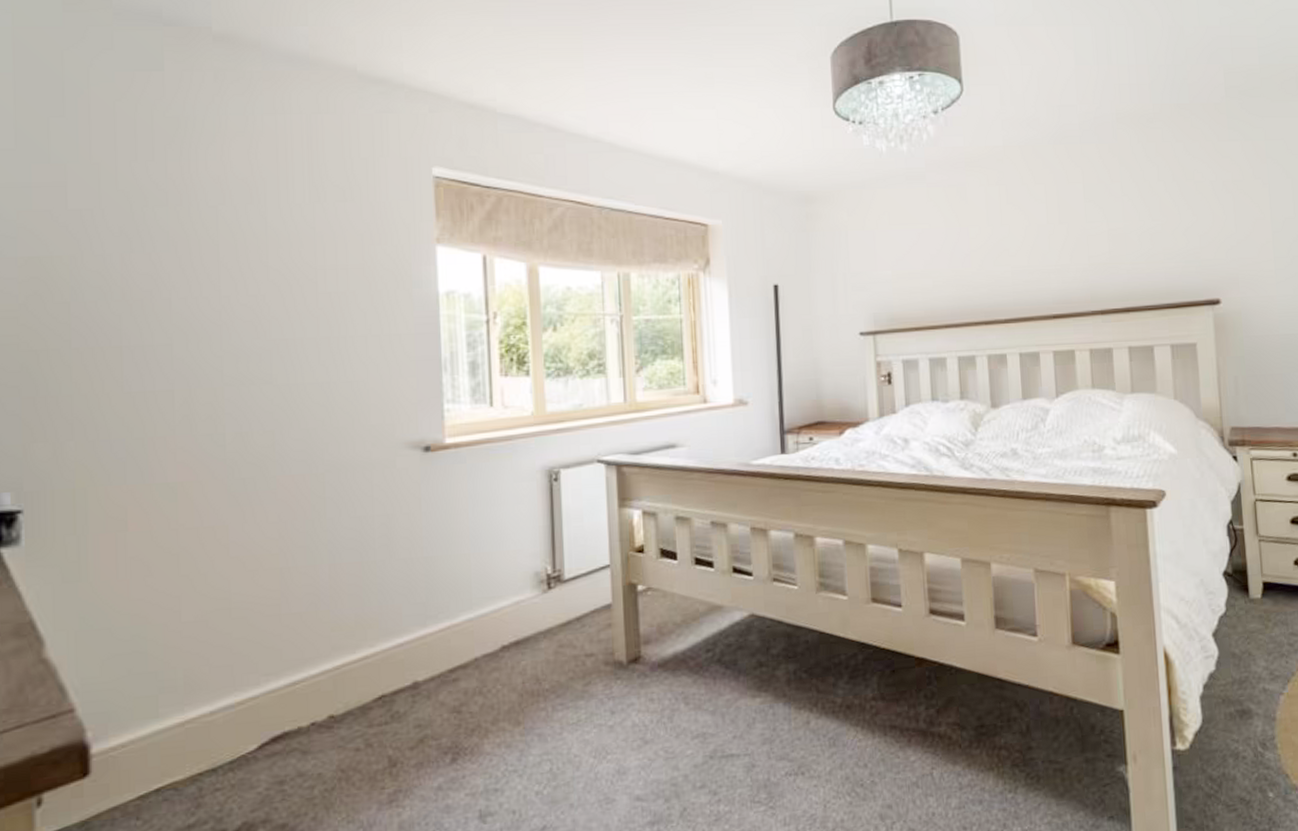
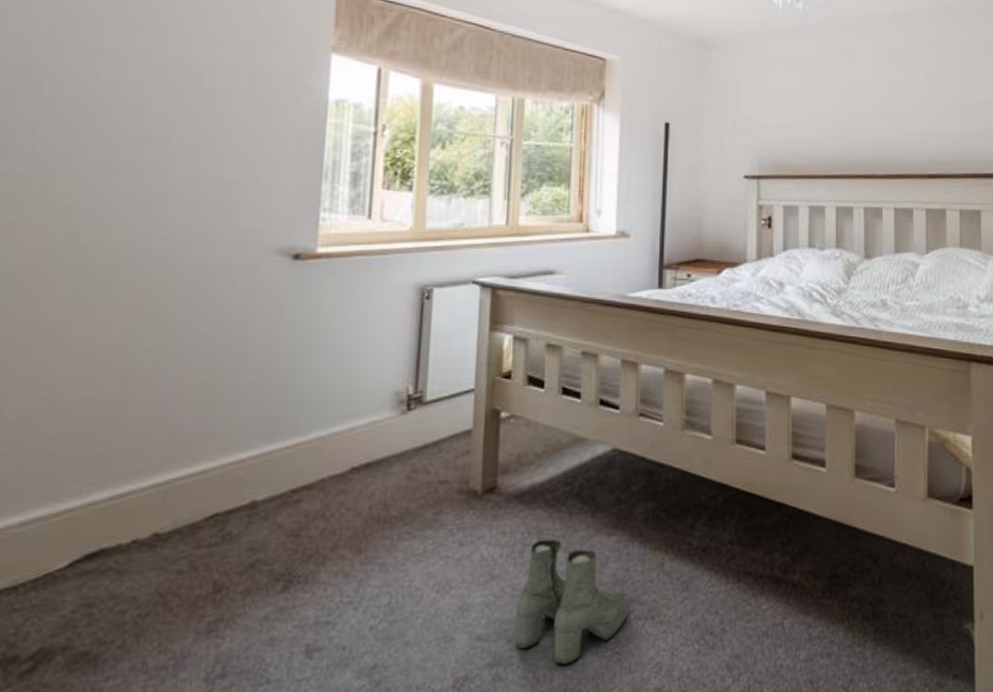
boots: none [670,703,779,821] -> present [514,539,628,665]

